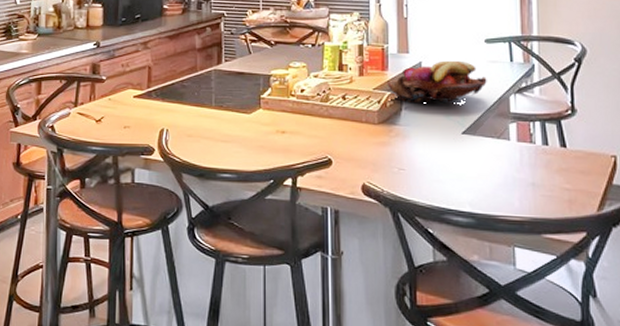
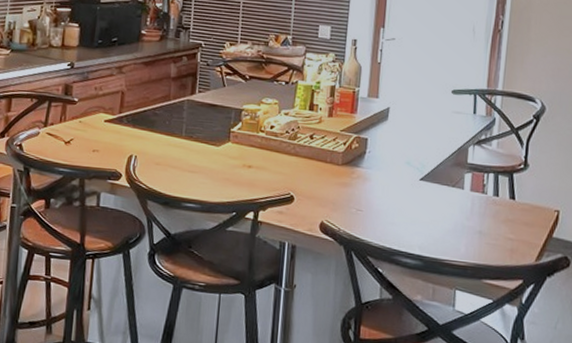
fruit basket: present [387,60,487,103] -> none [354,108,450,149]

